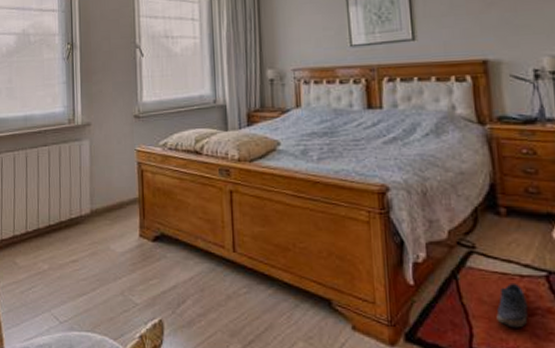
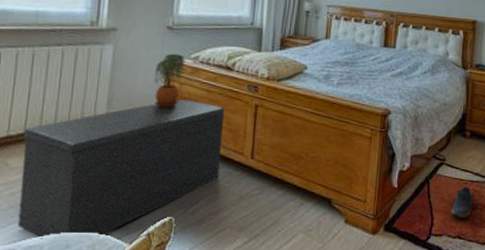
bench: none [25,189,202,338] -> present [17,99,226,239]
potted plant: none [128,142,155,200] -> present [153,53,186,108]

